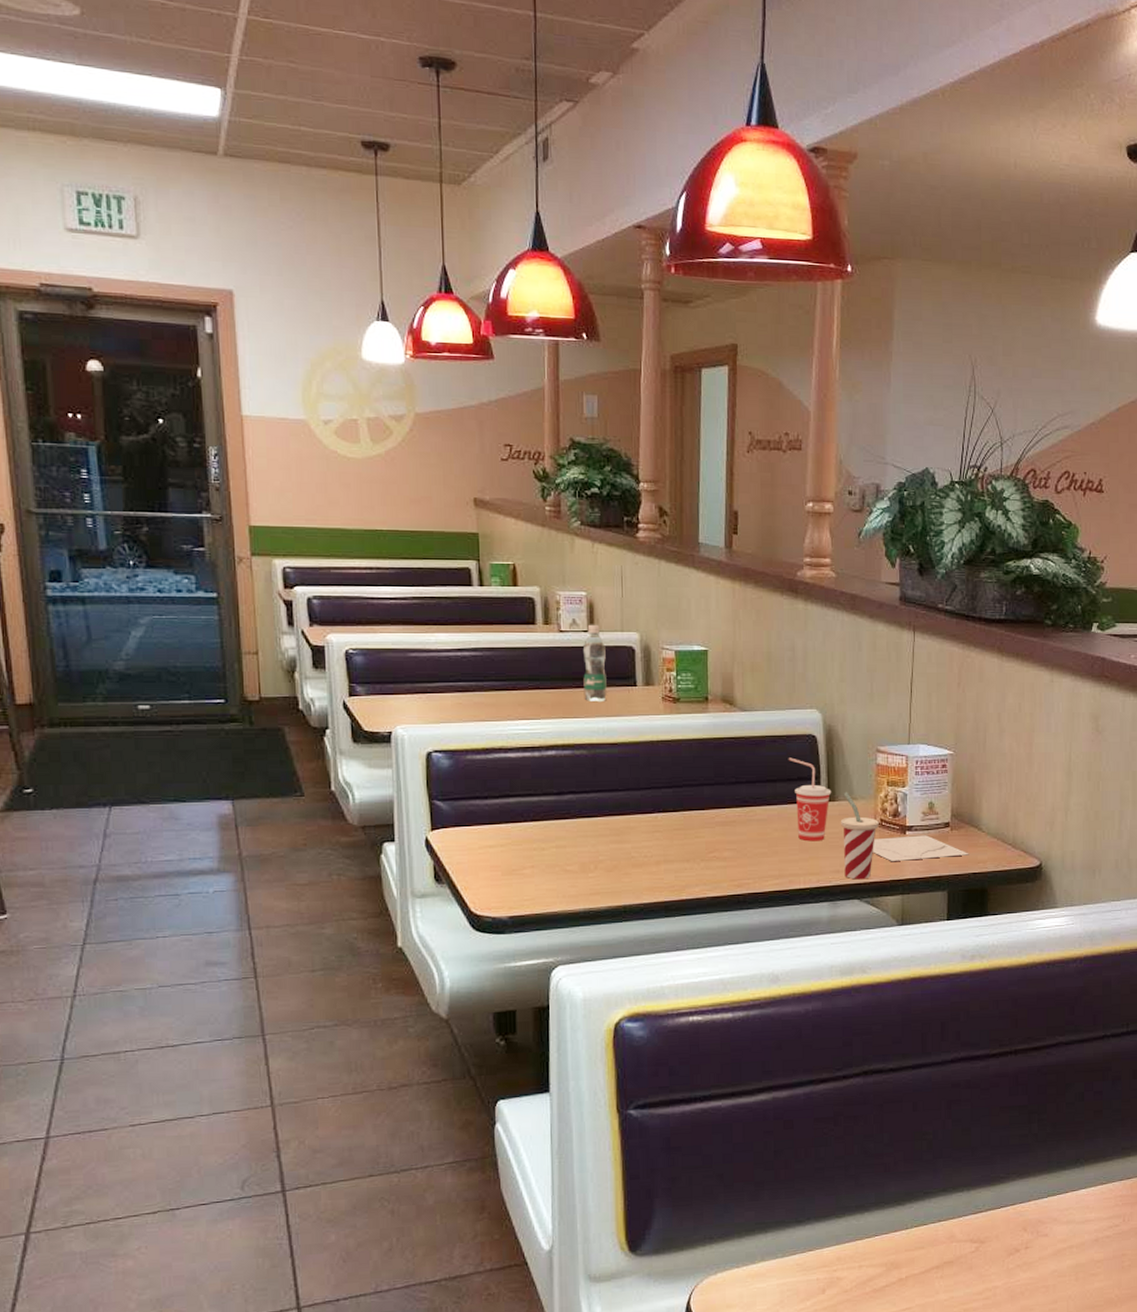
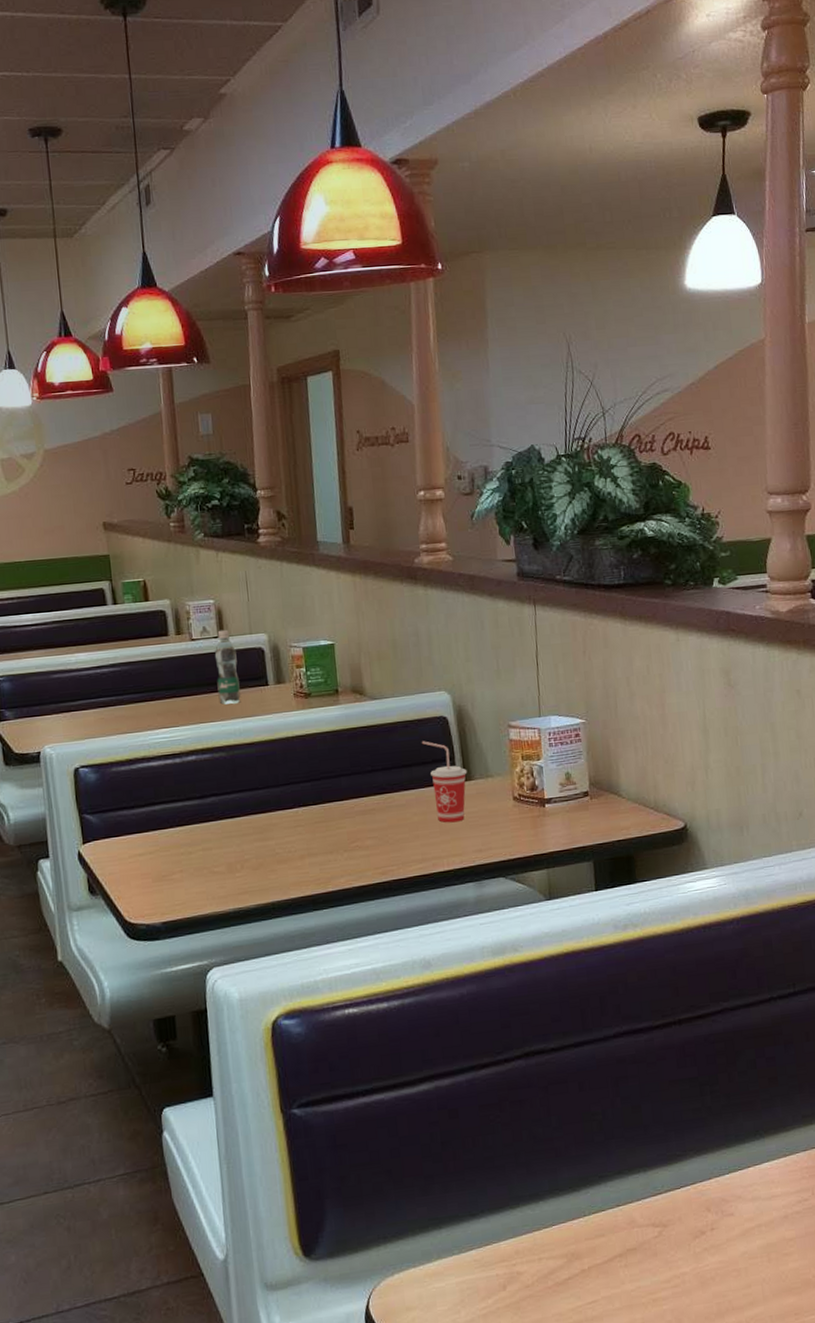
beverage cup: present [840,791,879,880] -> none [478,769,518,857]
napkin: present [872,835,969,861] -> none [513,806,612,836]

